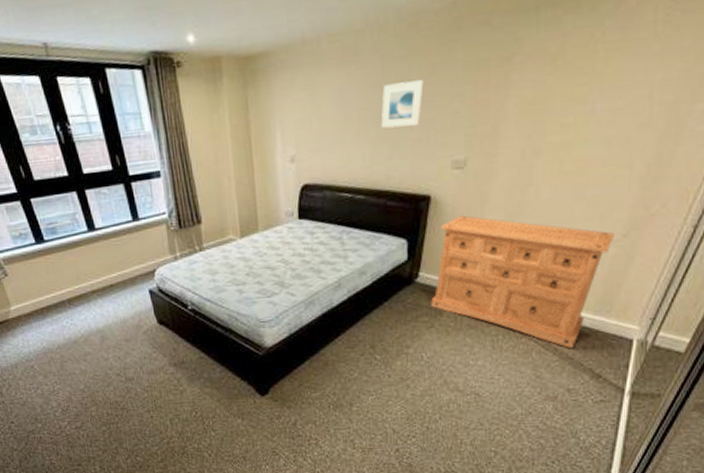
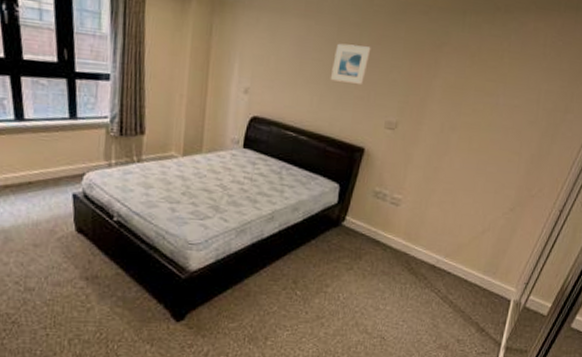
dresser: present [431,215,614,349] -> none [353,170,504,303]

